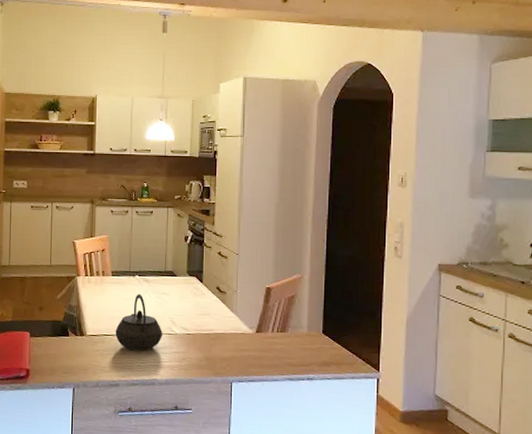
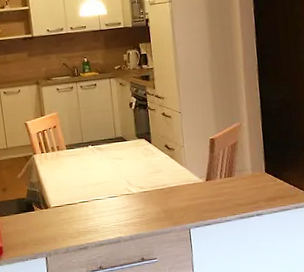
kettle: present [115,293,162,351] -> none [77,161,121,215]

